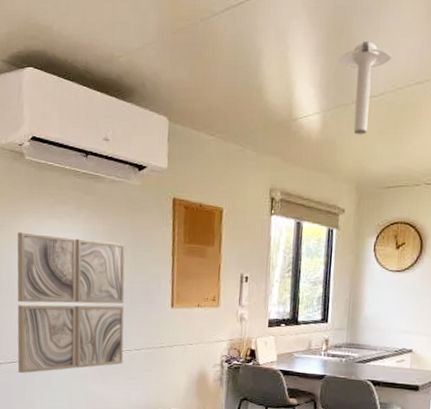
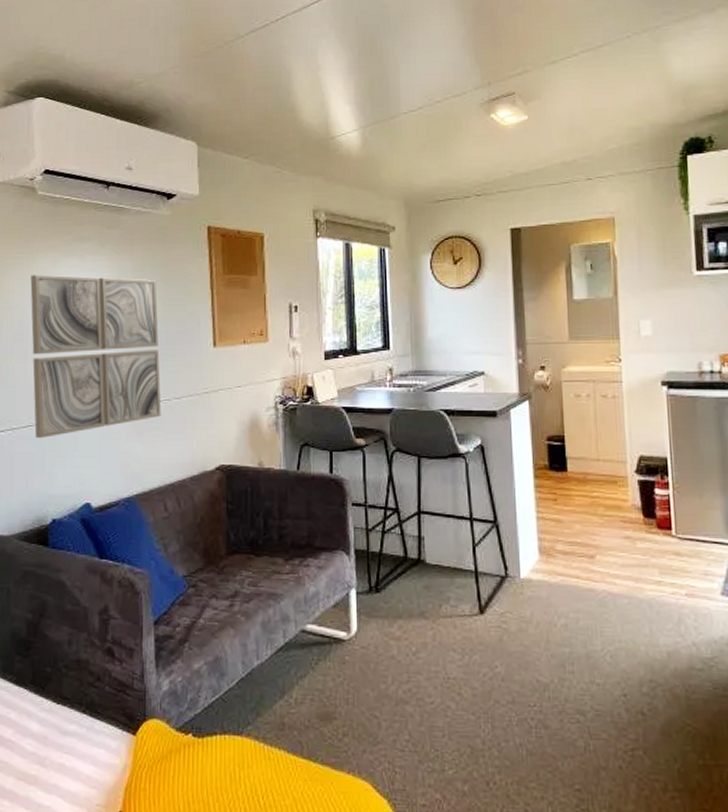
ceiling light: present [338,41,392,135] -> none [371,58,426,150]

